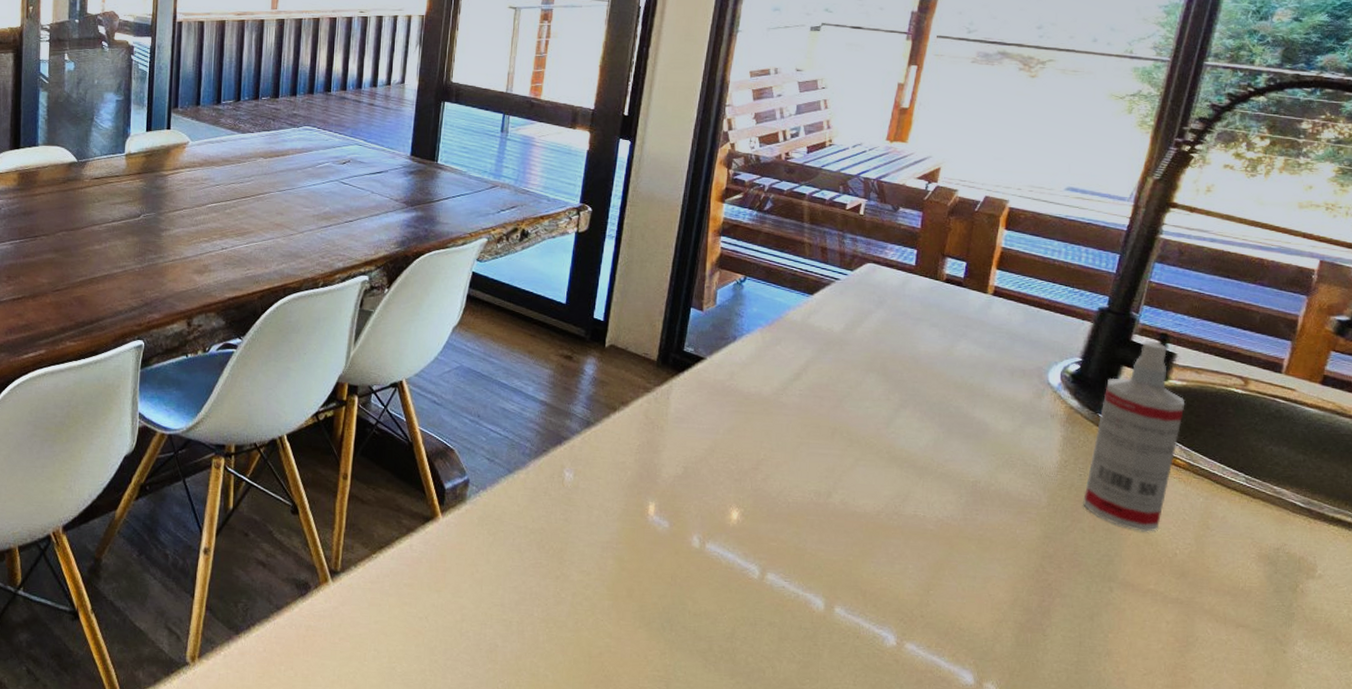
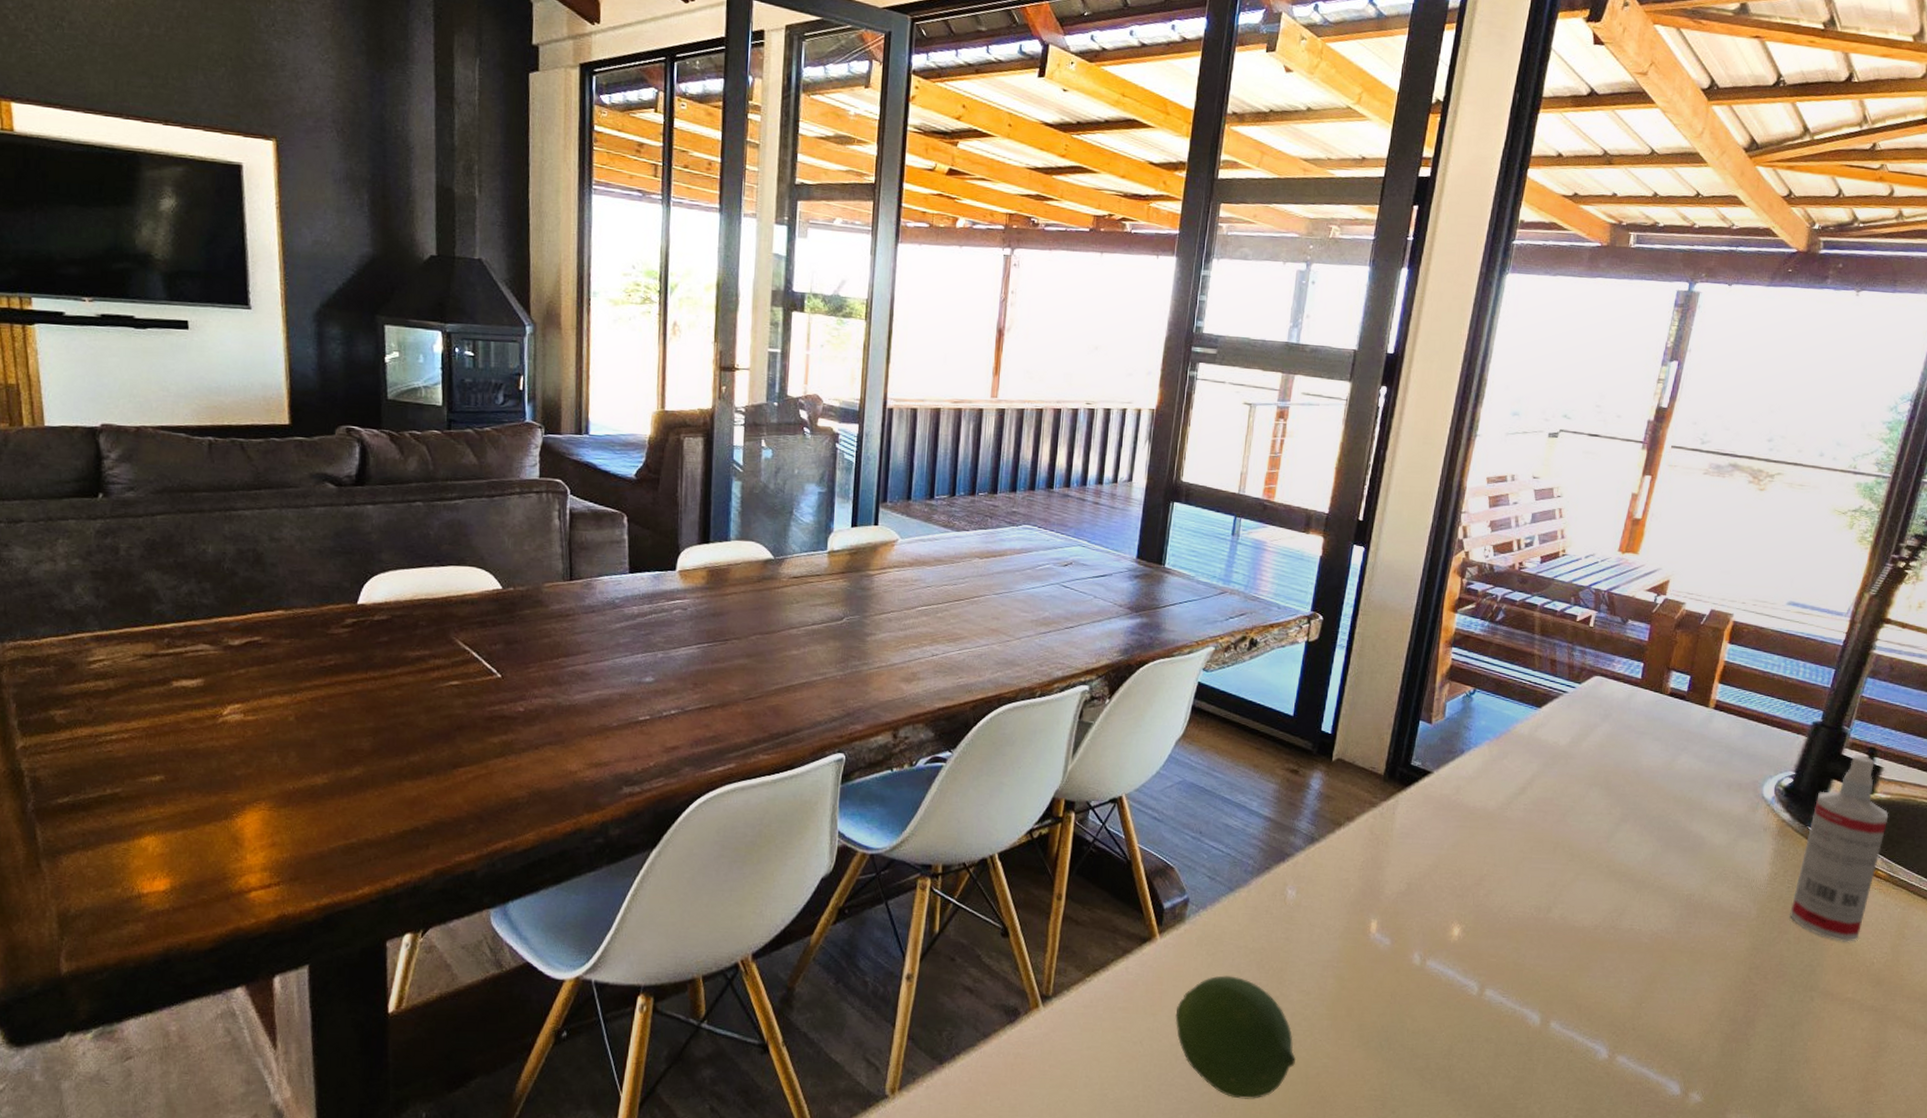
fruit: none [459,555,578,677] -> present [1175,975,1295,1099]

